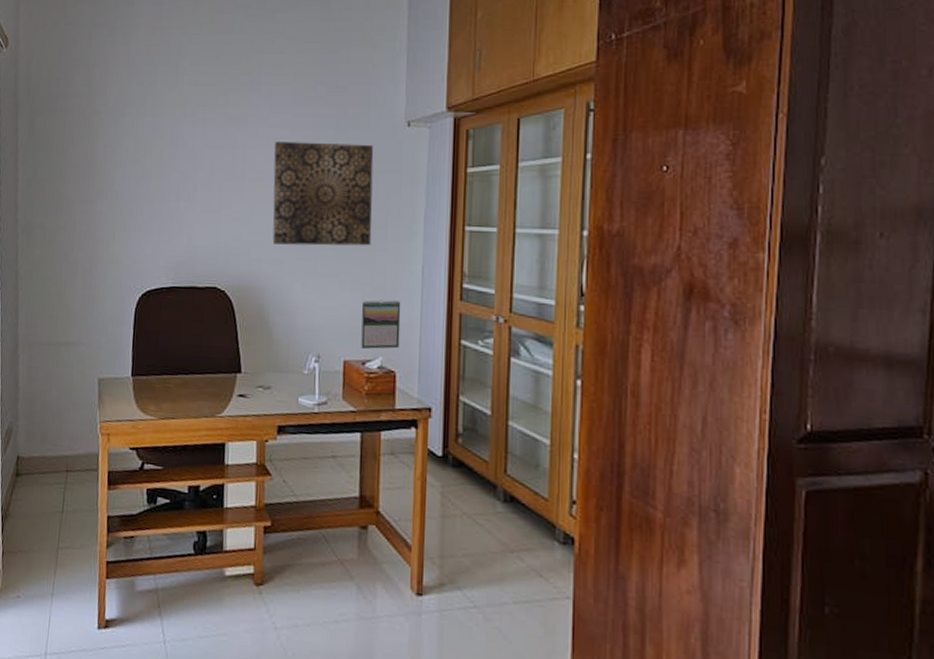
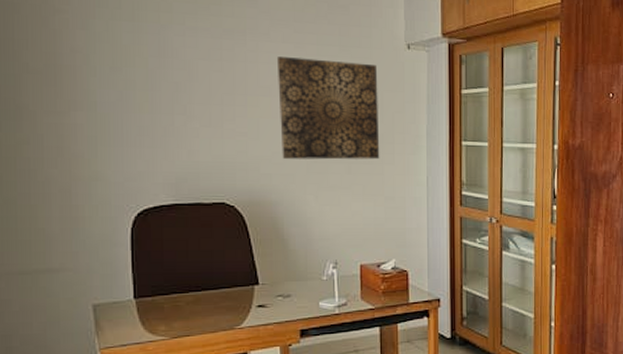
calendar: present [361,300,401,349] -> none [374,208,410,252]

